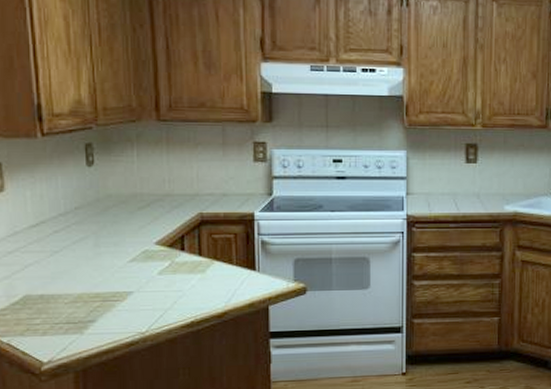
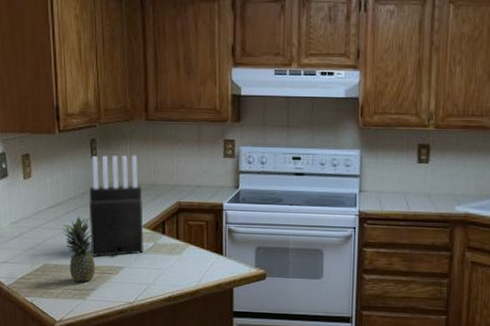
fruit: none [48,235,96,314] -> present [62,216,96,283]
knife block: none [84,161,158,282] -> present [88,155,144,257]

